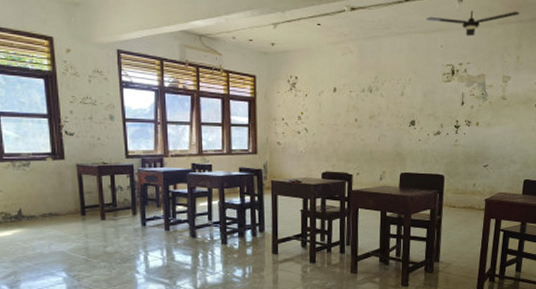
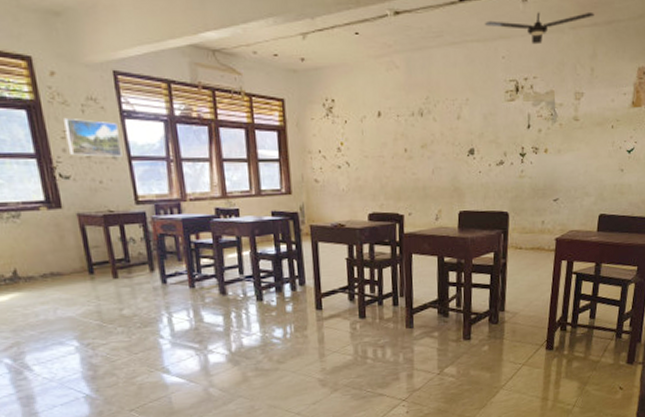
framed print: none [74,86,119,119] -> present [64,117,123,157]

